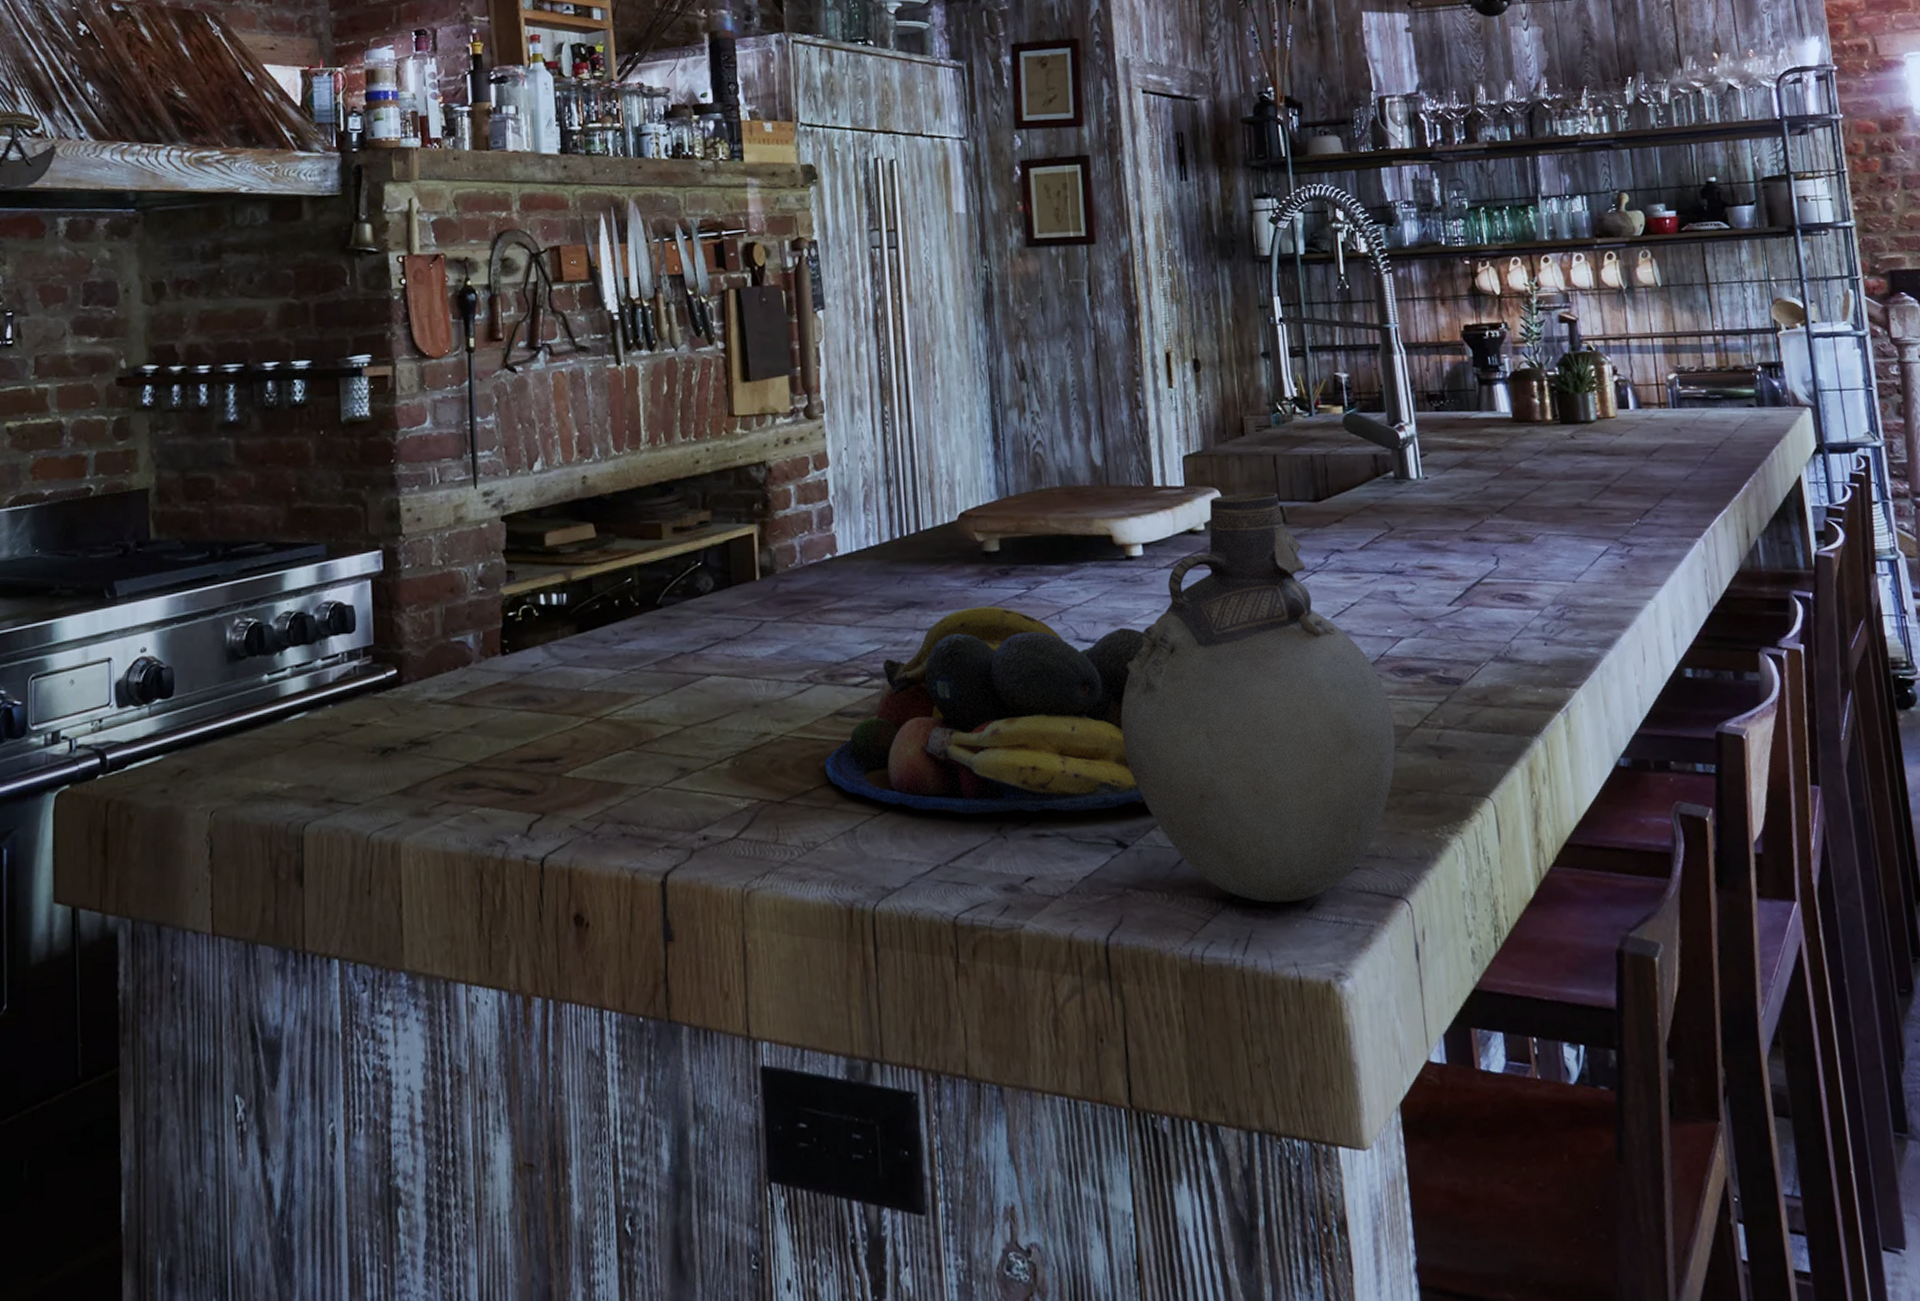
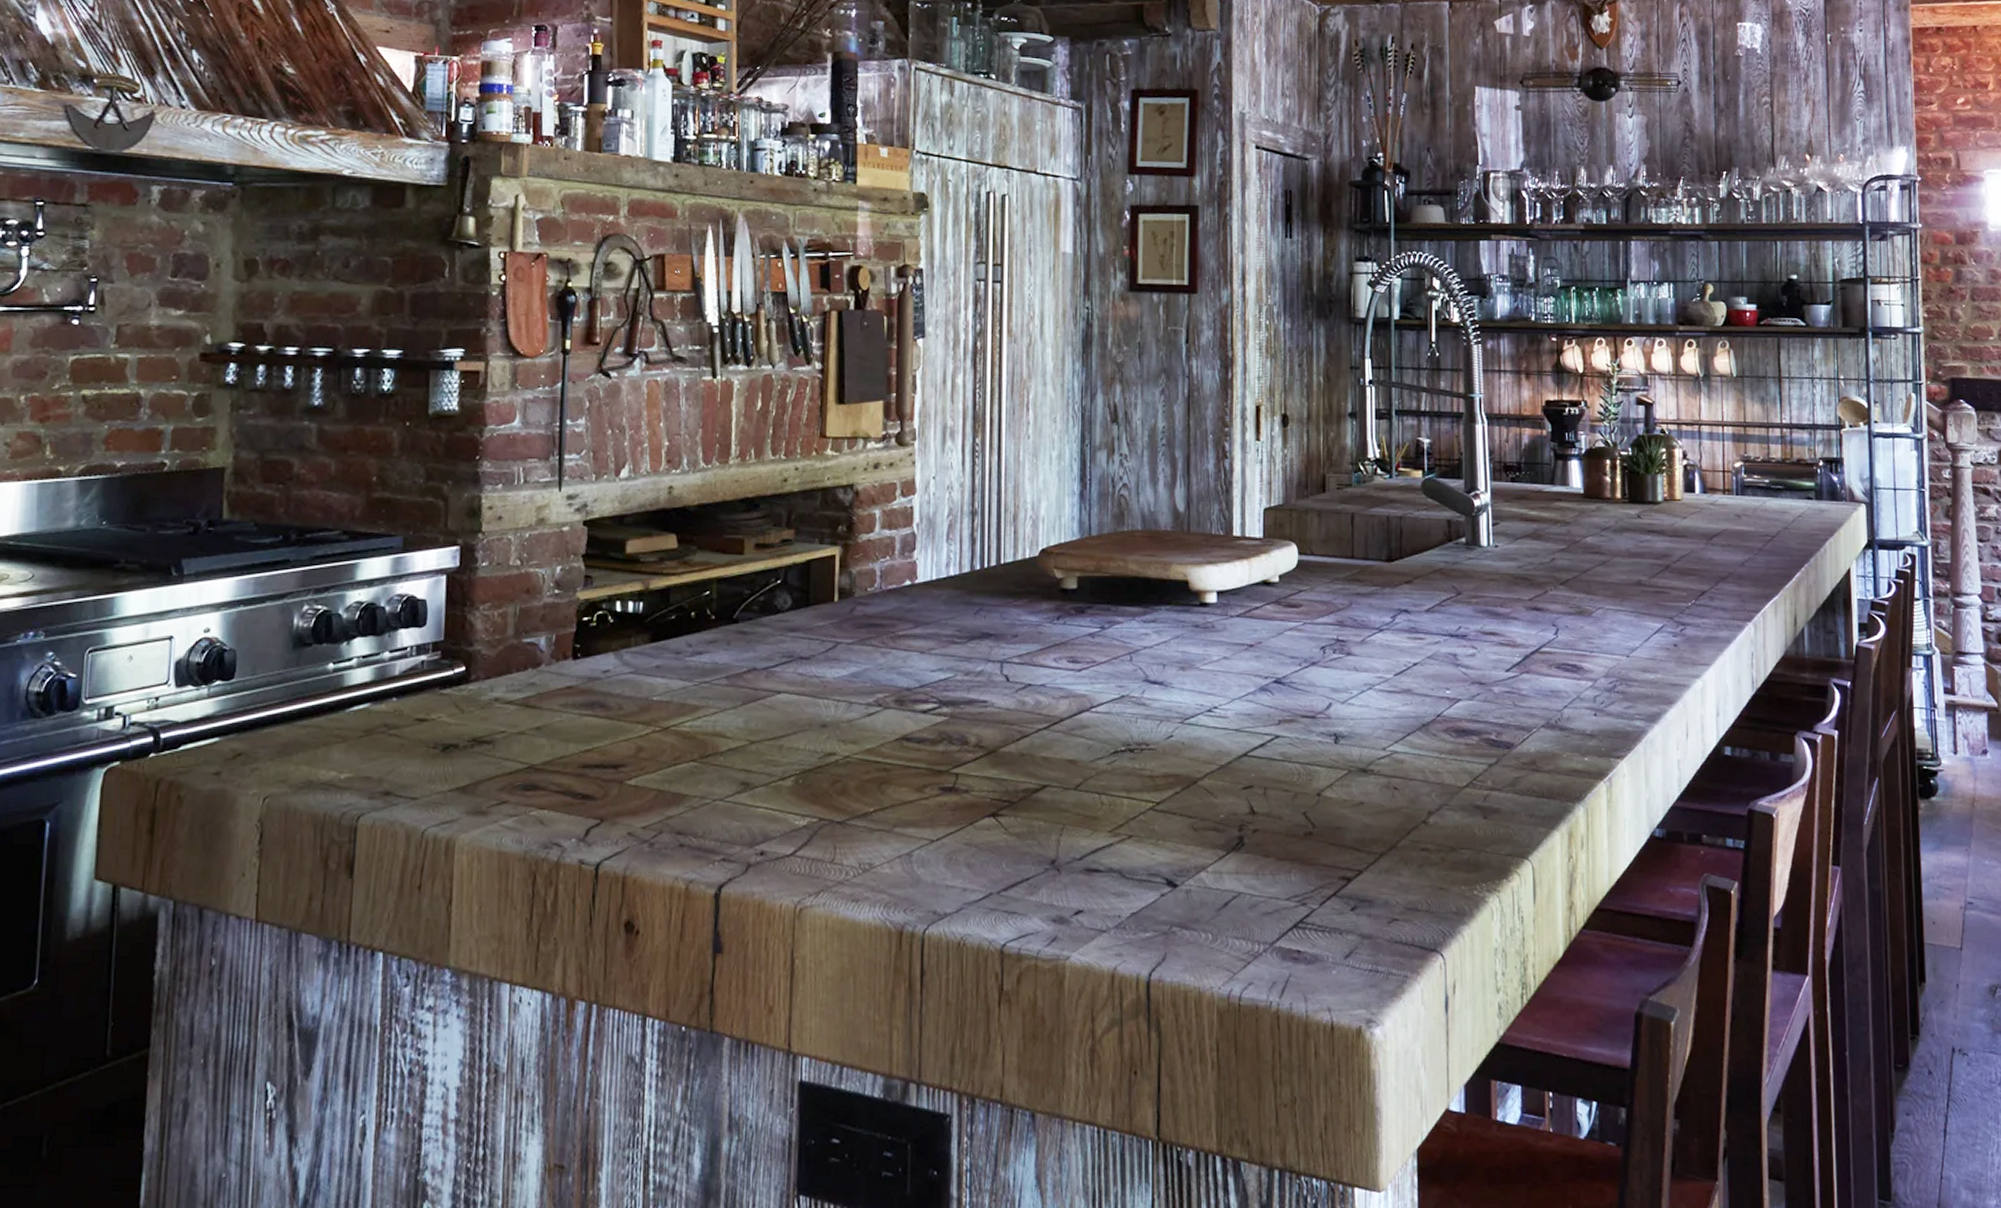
fruit bowl: present [824,606,1145,815] -> none [886,642,1210,849]
vase: present [1120,492,1396,903] -> none [1181,549,1445,949]

